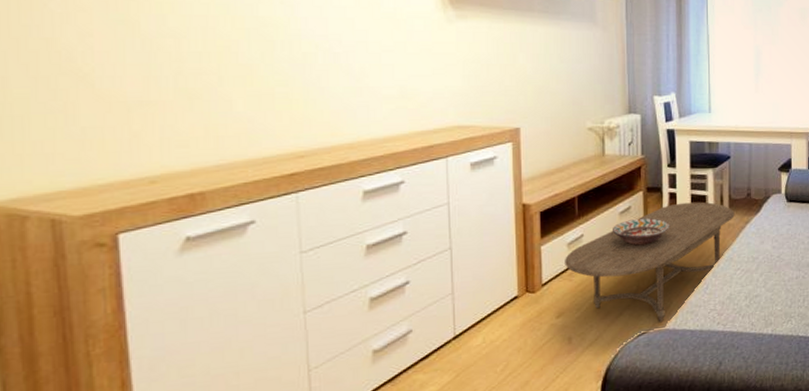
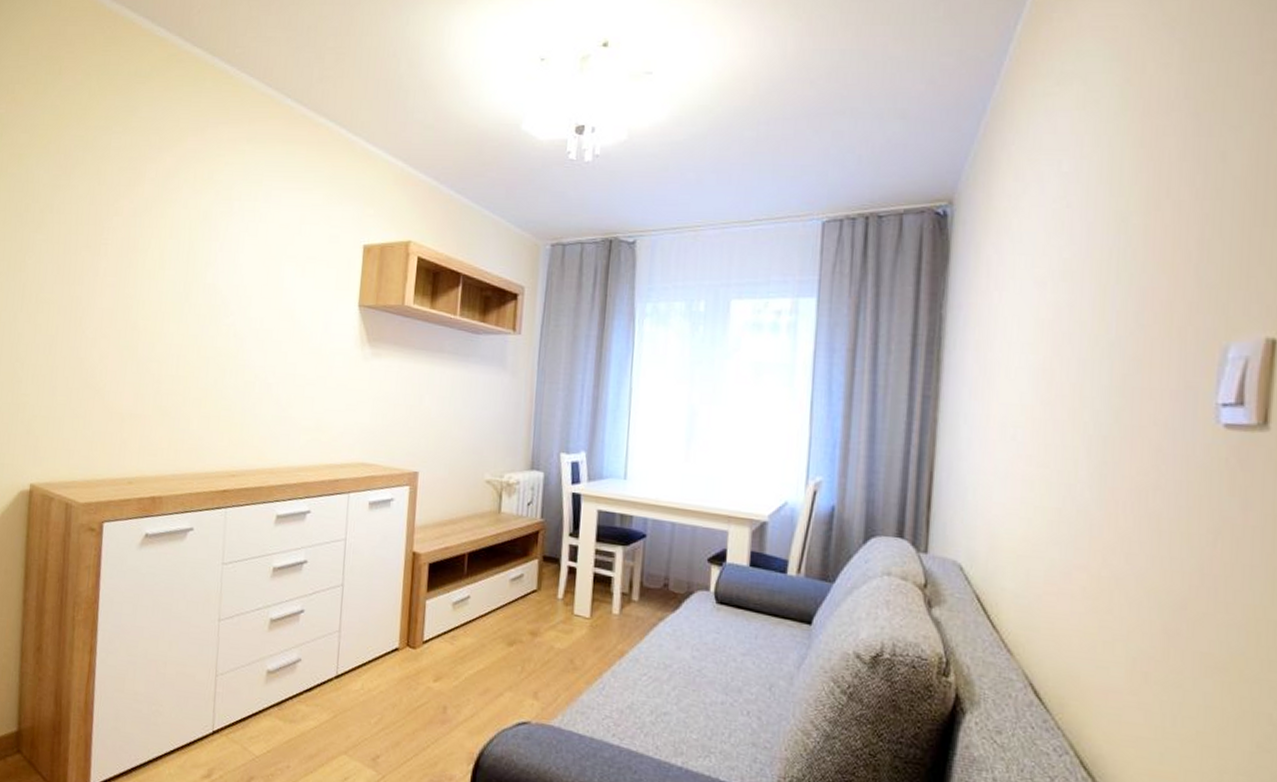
coffee table: present [565,202,735,322] -> none [448,580,646,715]
decorative bowl: present [613,218,669,246] -> none [501,589,565,622]

